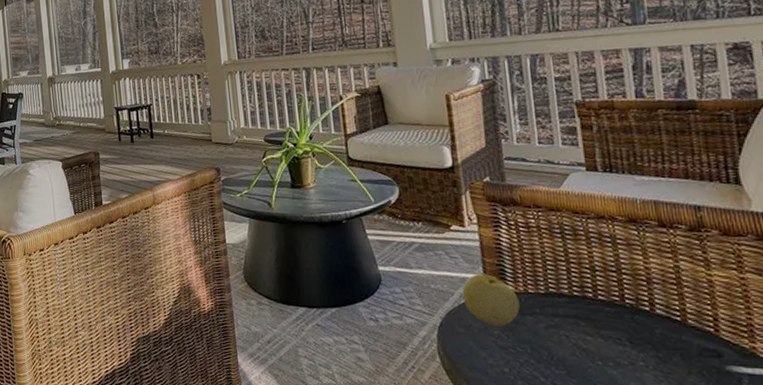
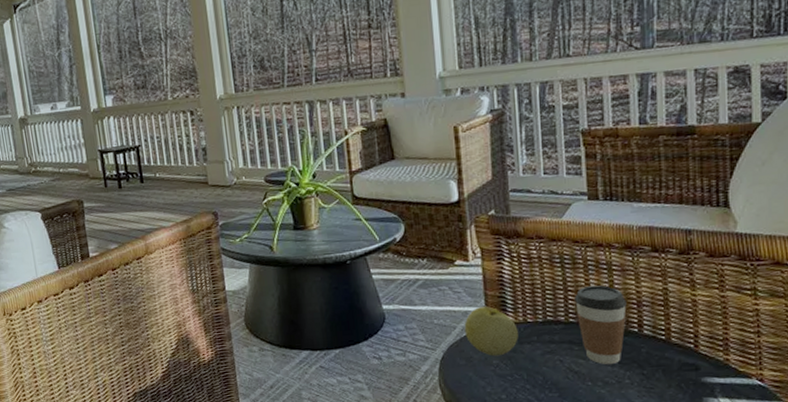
coffee cup: none [578,259,636,345] -> present [575,285,626,365]

